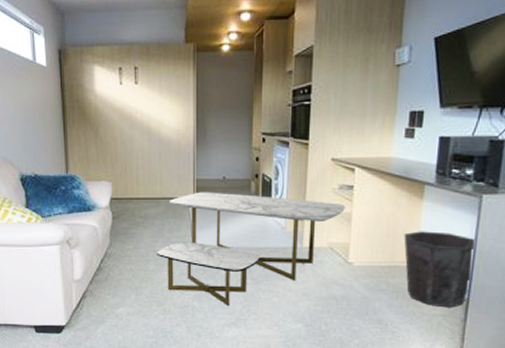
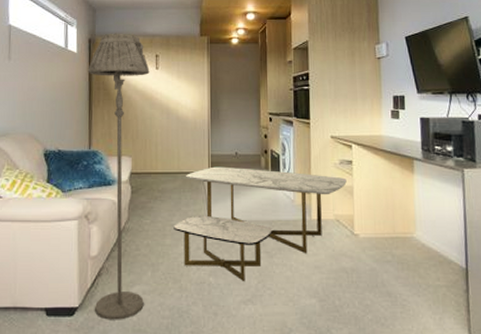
floor lamp: none [59,41,128,338] -> present [87,33,150,320]
waste bin: present [404,231,477,308] -> none [401,203,468,279]

